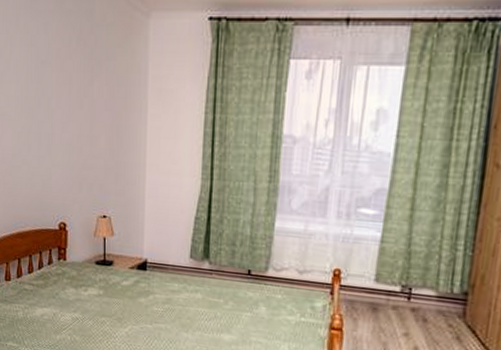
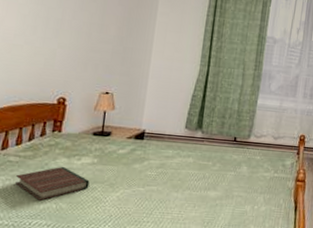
book: none [33,296,98,331] -> present [15,166,90,201]

